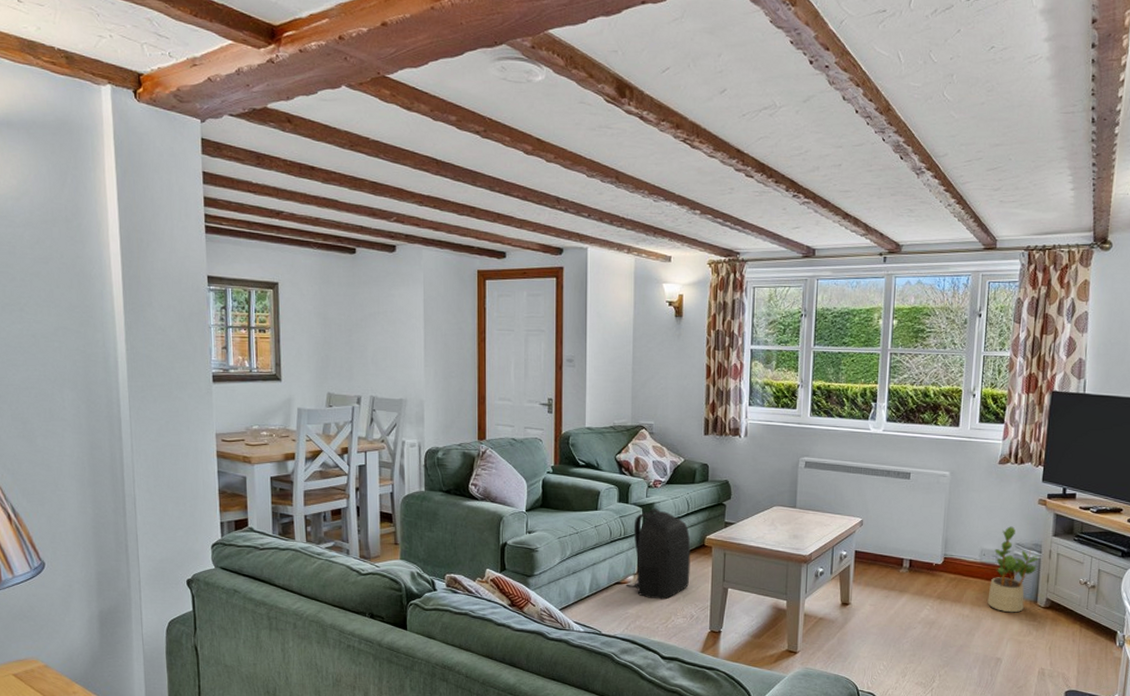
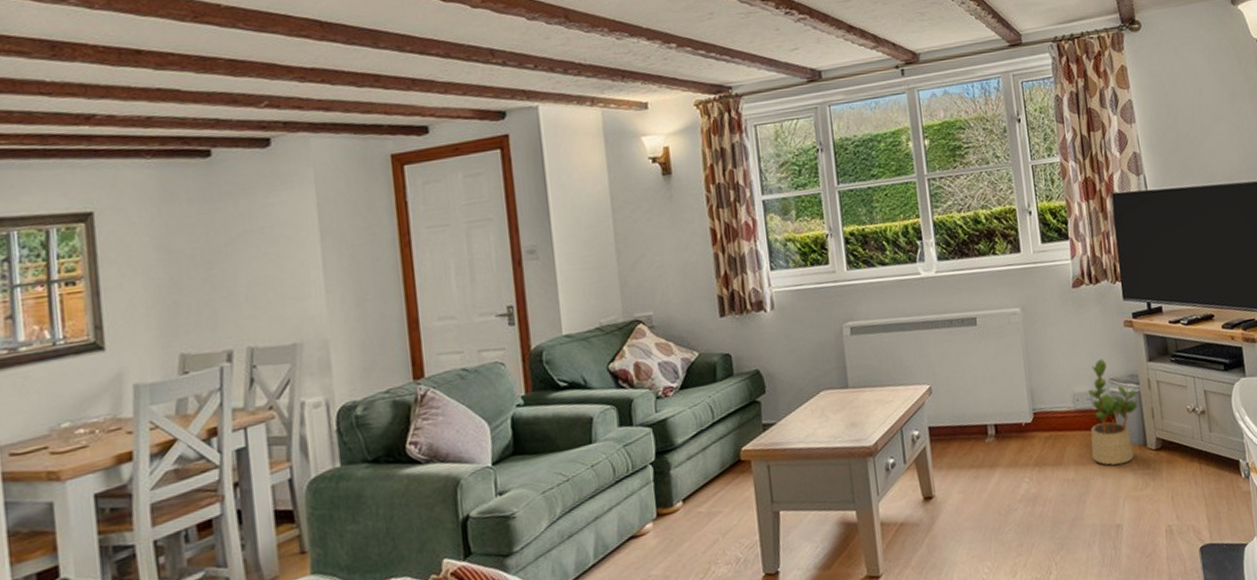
backpack: present [625,508,691,600] -> none [643,424,729,549]

